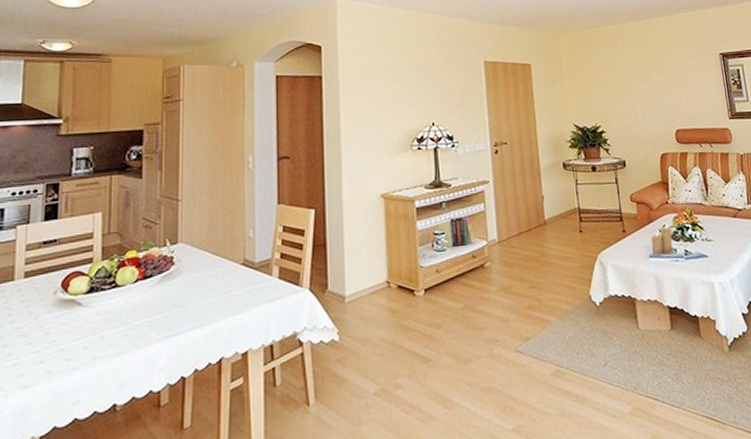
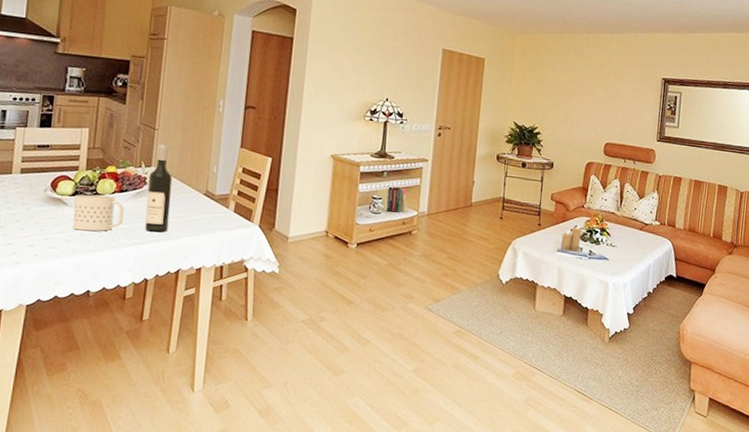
mug: none [90,285,149,333] -> present [72,194,124,232]
bottle: none [175,216,204,319] -> present [145,144,173,233]

